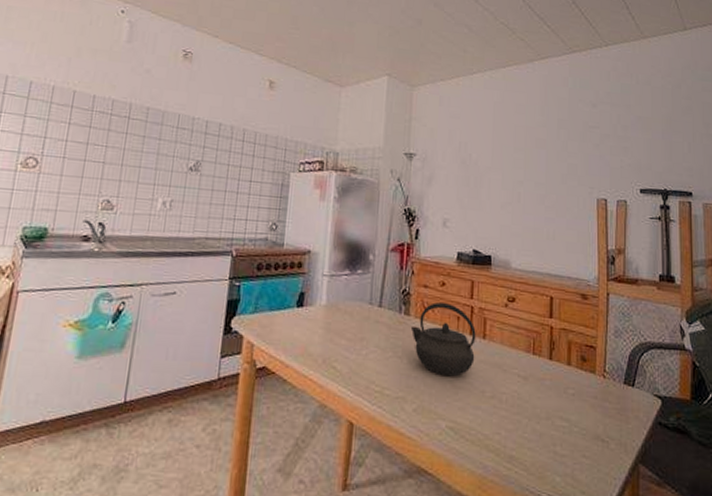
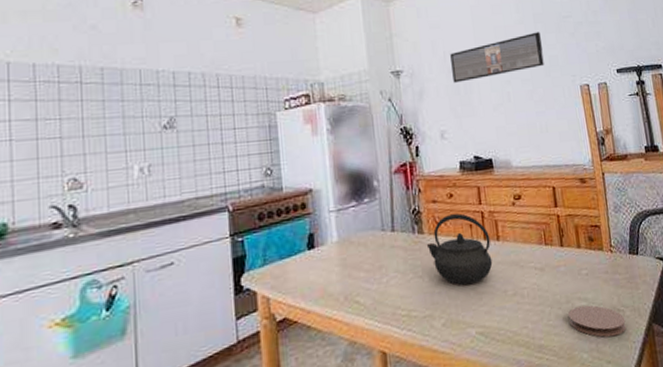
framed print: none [464,137,562,175] -> present [450,32,545,83]
coaster: none [546,426,609,467] -> present [568,305,627,337]

